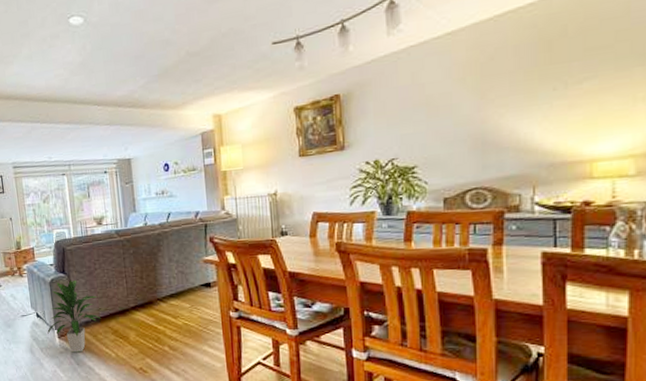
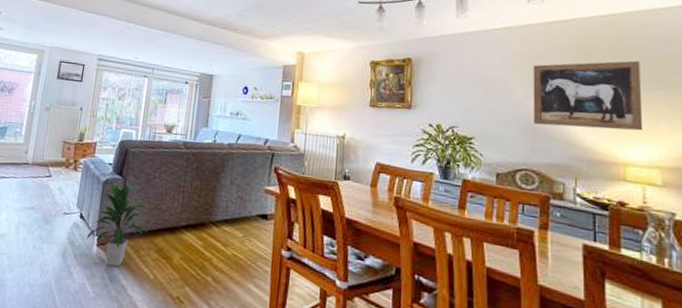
wall art: none [482,37,616,138] -> present [533,60,643,131]

